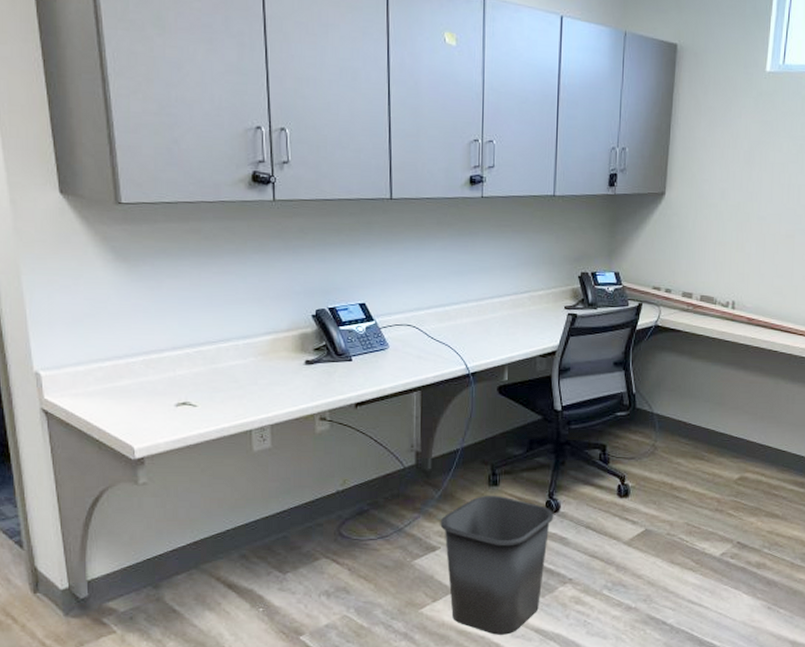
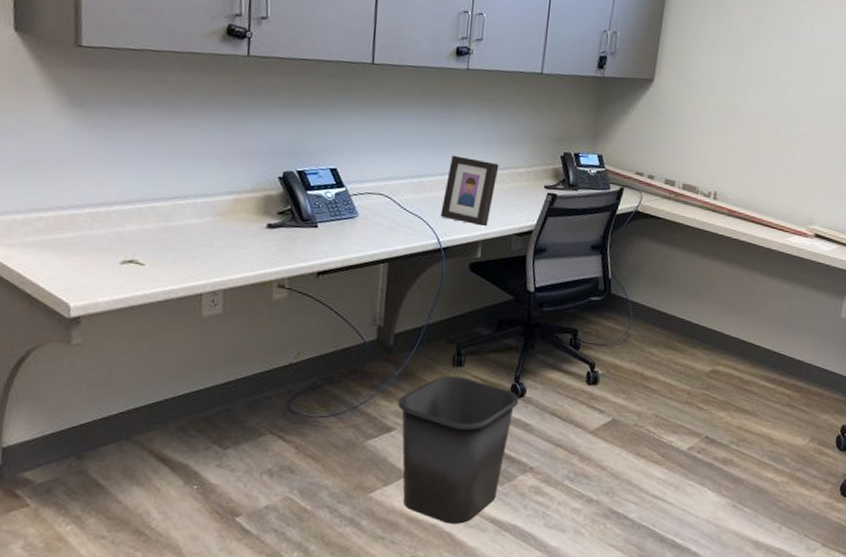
picture frame: none [466,282,519,350] -> present [440,155,499,227]

